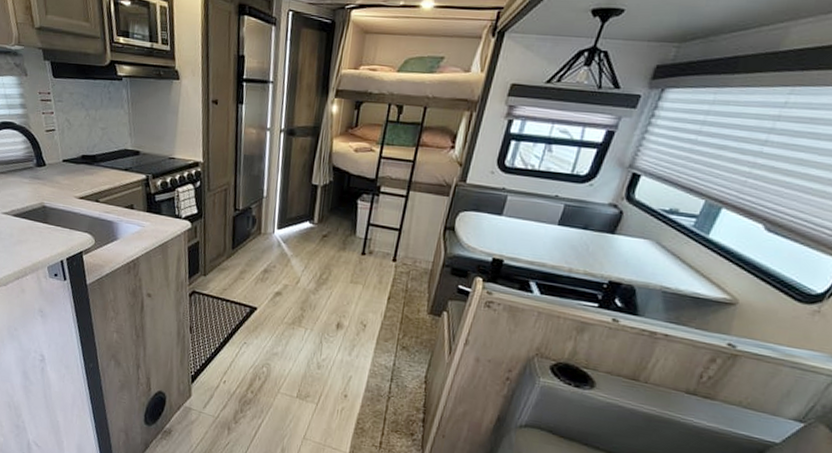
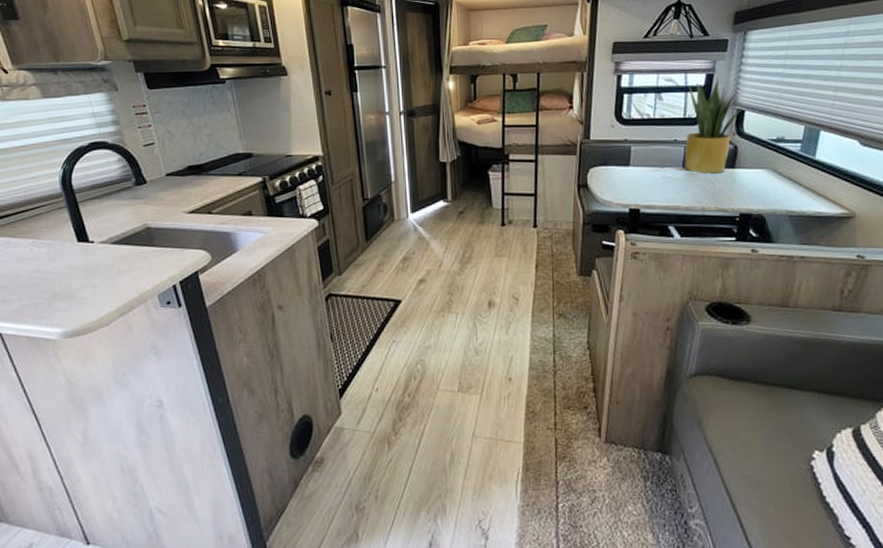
planter: none [559,137,641,237] -> present [684,79,744,174]

